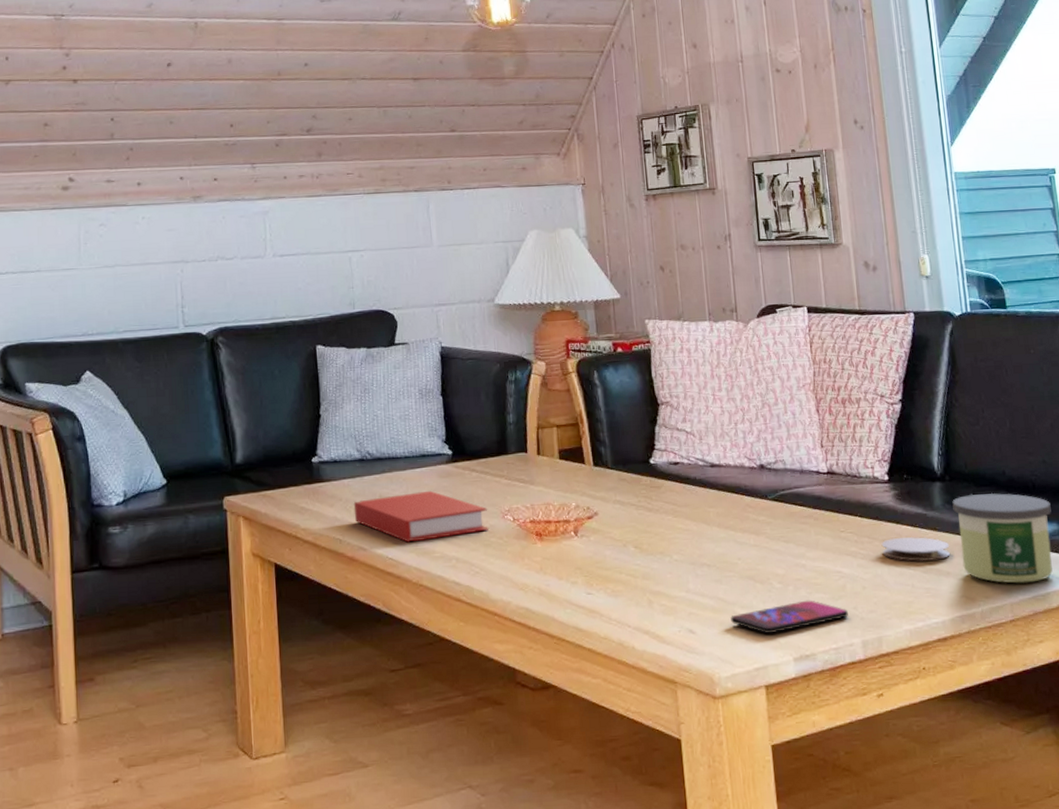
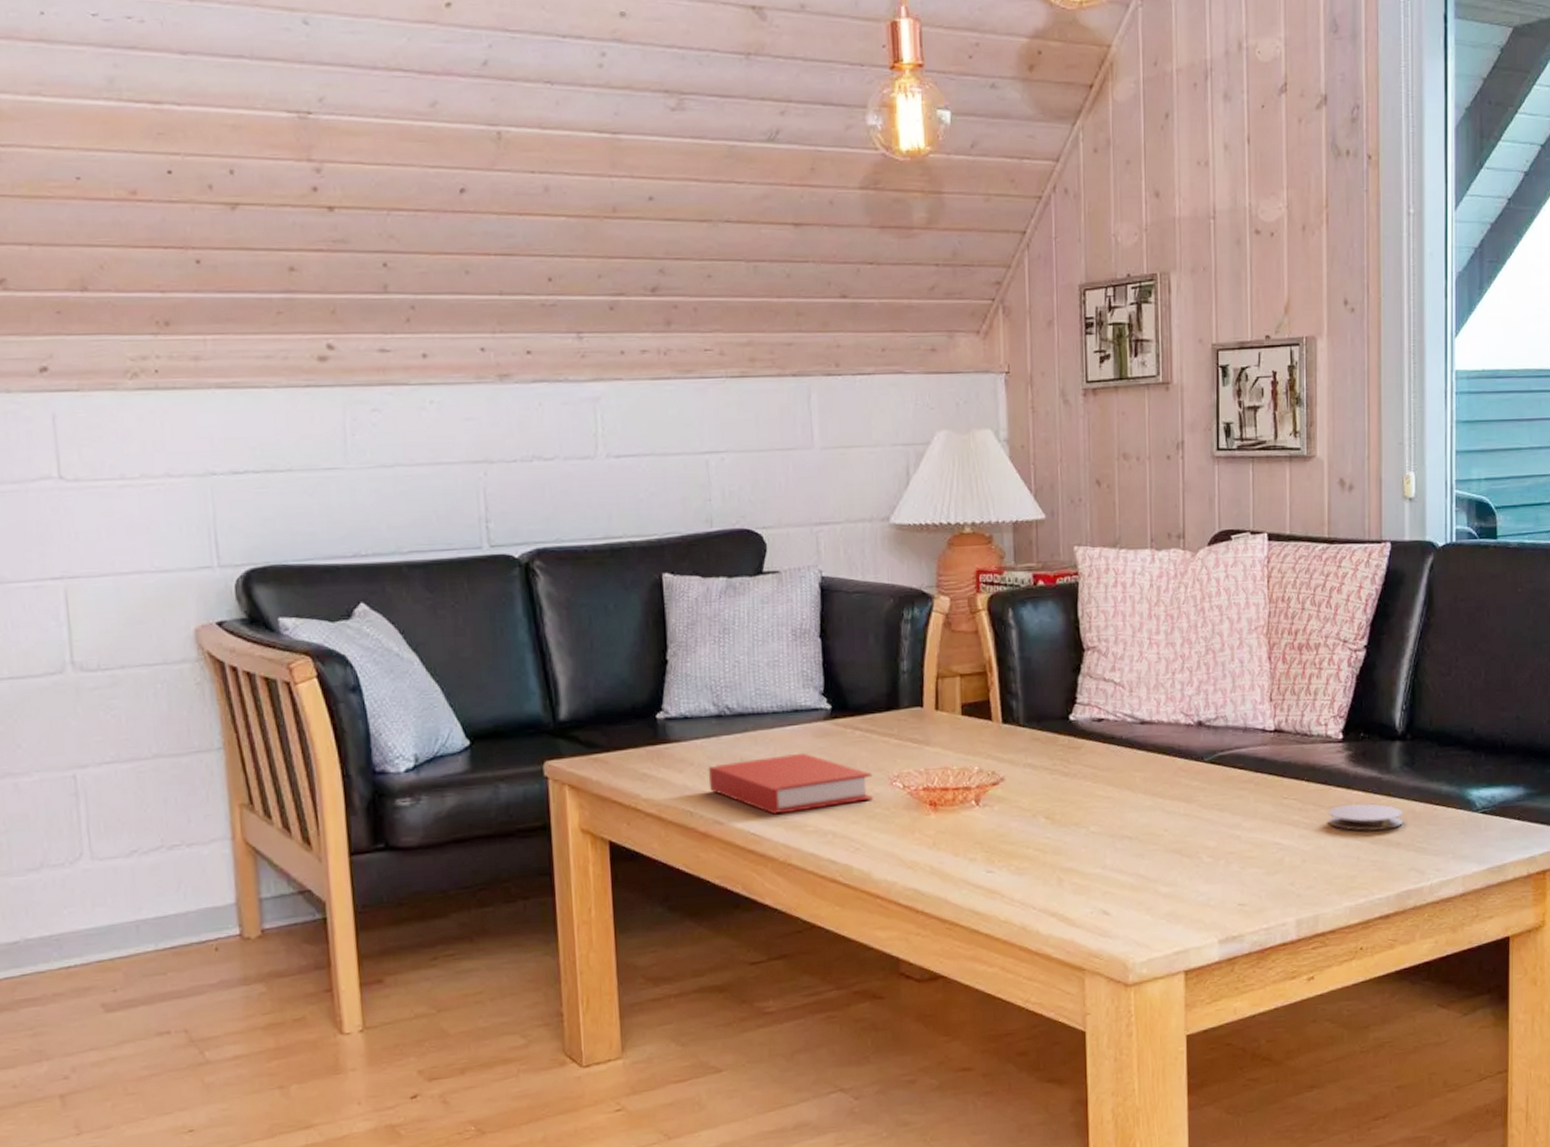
smartphone: present [731,600,848,633] -> none [1151,875,1284,914]
candle: present [952,492,1053,584] -> none [1411,753,1519,855]

